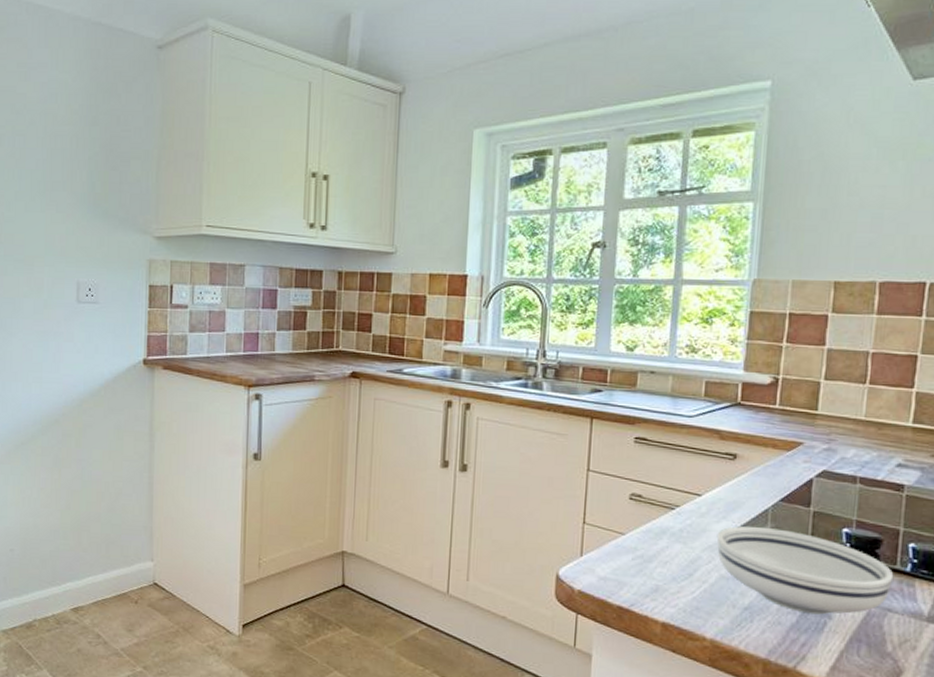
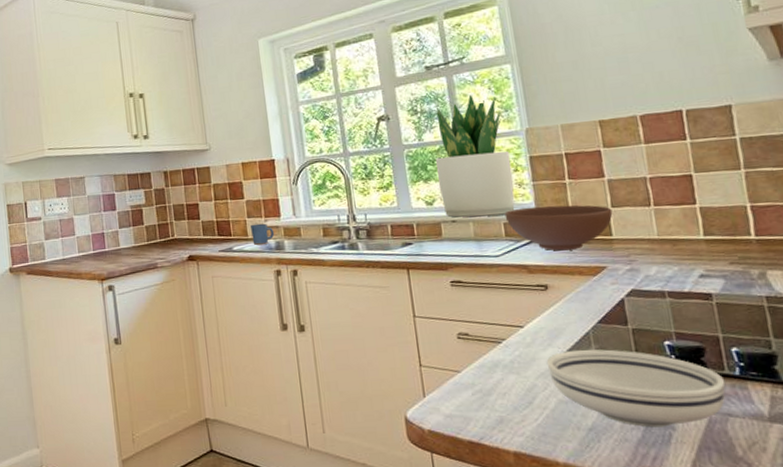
mug: none [426,346,453,370] -> present [250,223,275,245]
planter: none [644,231,732,372] -> present [435,94,515,218]
bowl: none [708,367,824,421] -> present [504,205,613,251]

